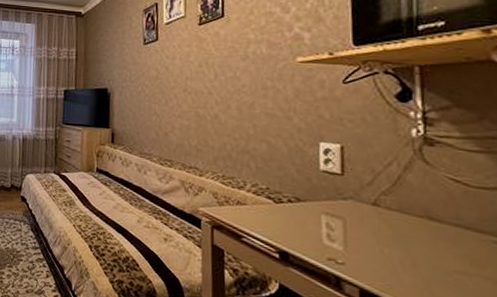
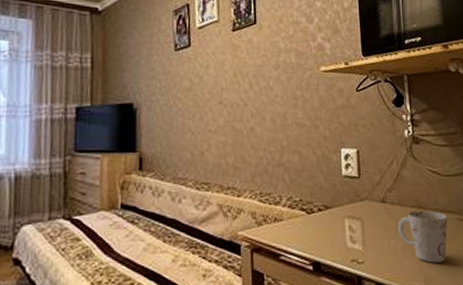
mug: none [394,221,477,288] -> present [397,210,448,263]

